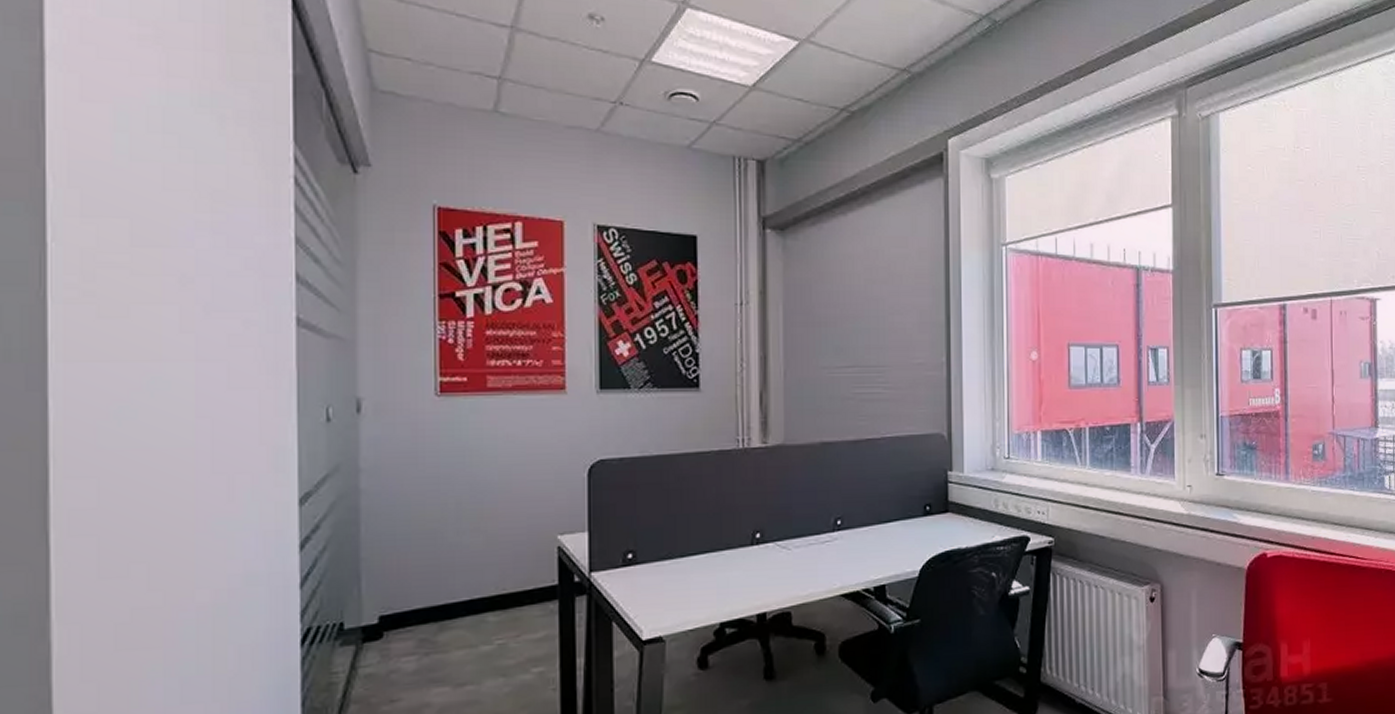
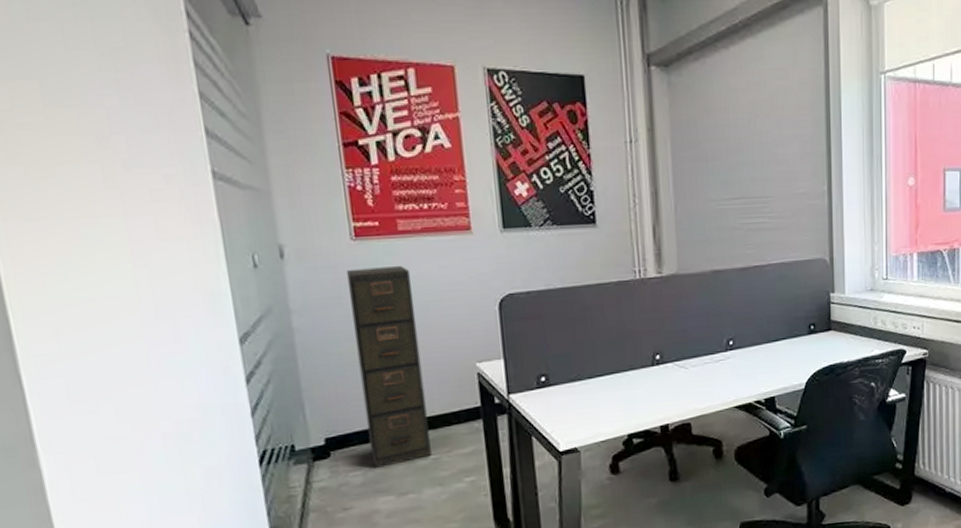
filing cabinet: none [425,426,497,655] -> present [345,266,431,469]

